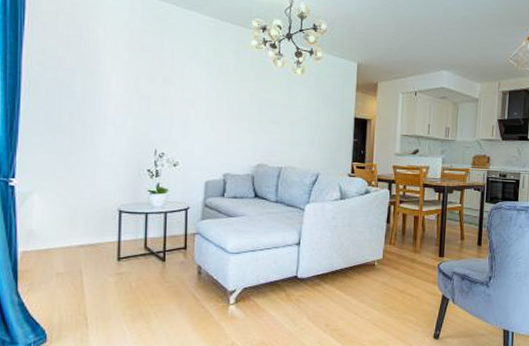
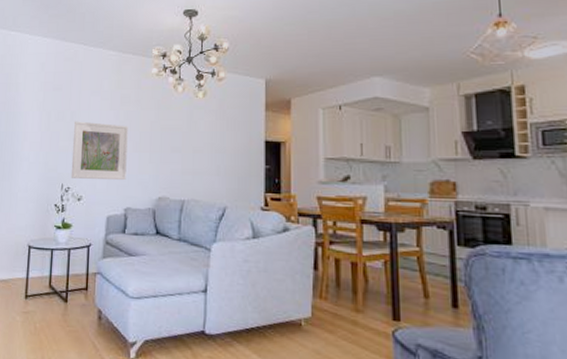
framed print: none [165,86,227,148] -> present [70,121,128,181]

